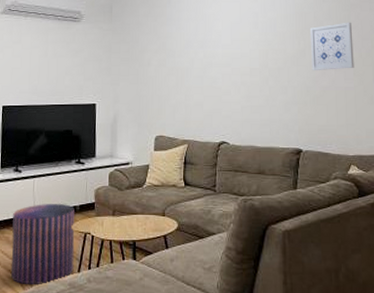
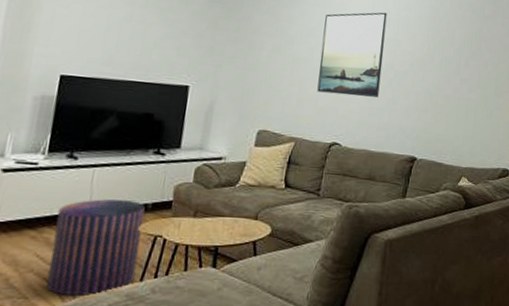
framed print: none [200,16,257,97] -> present [317,12,387,97]
wall art: present [309,22,354,70] -> none [438,33,483,81]

